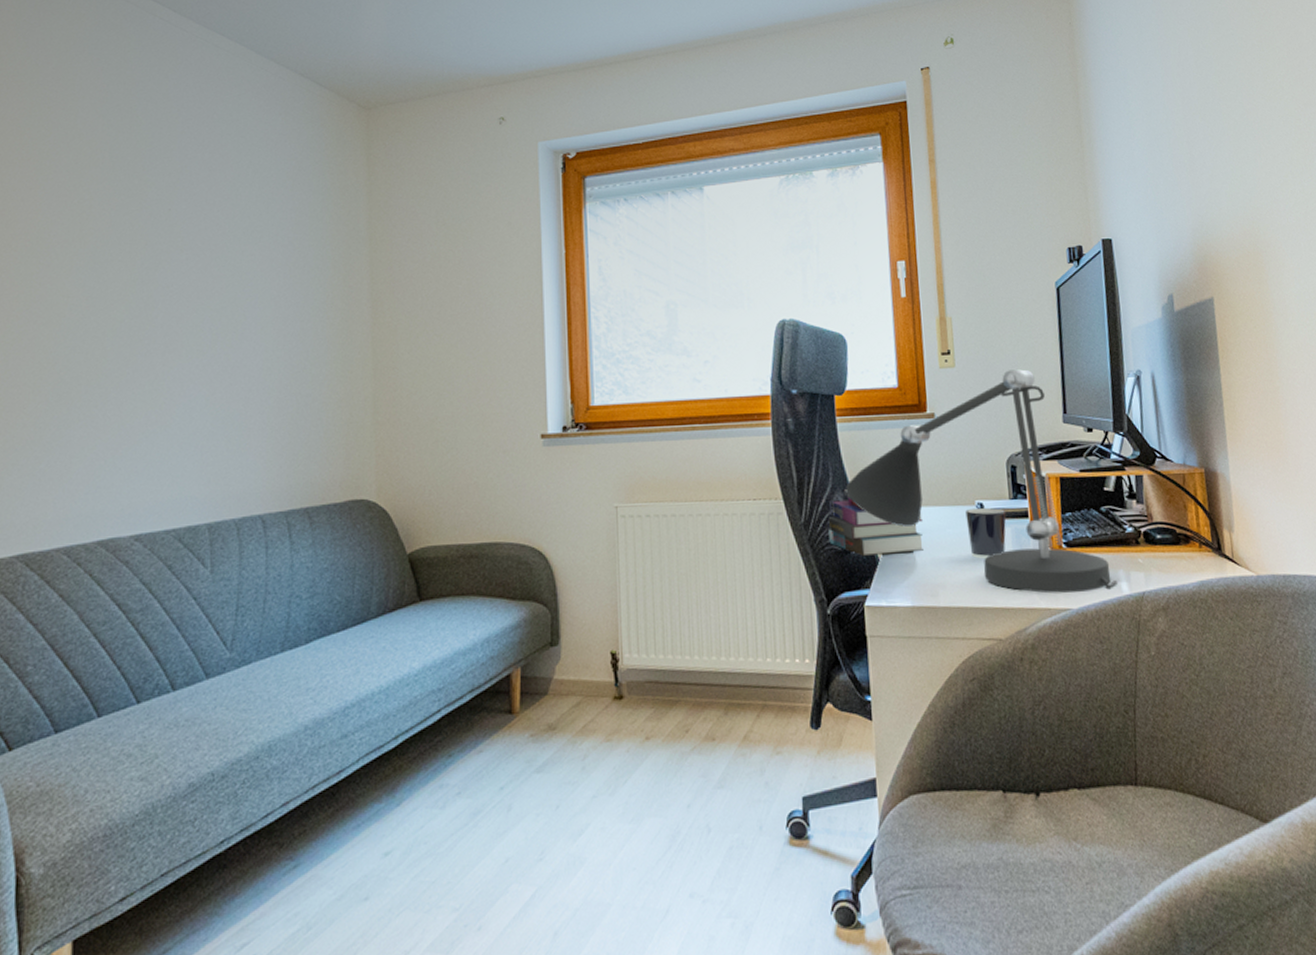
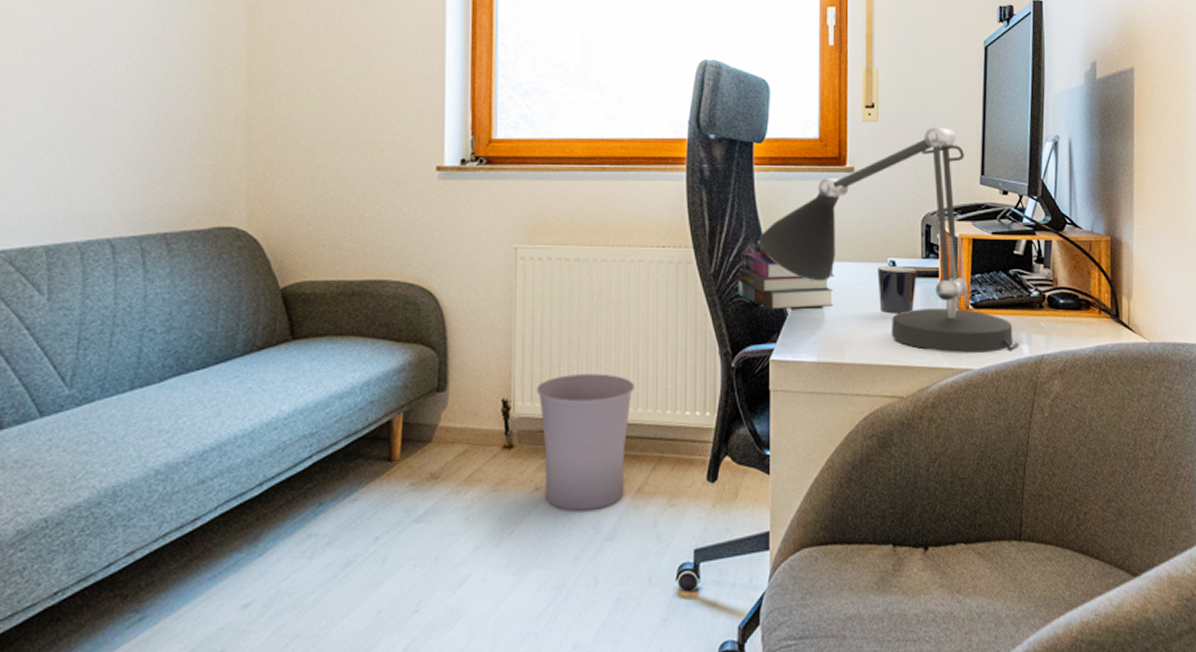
waste bin: none [642,624,735,760] -> present [536,373,634,511]

